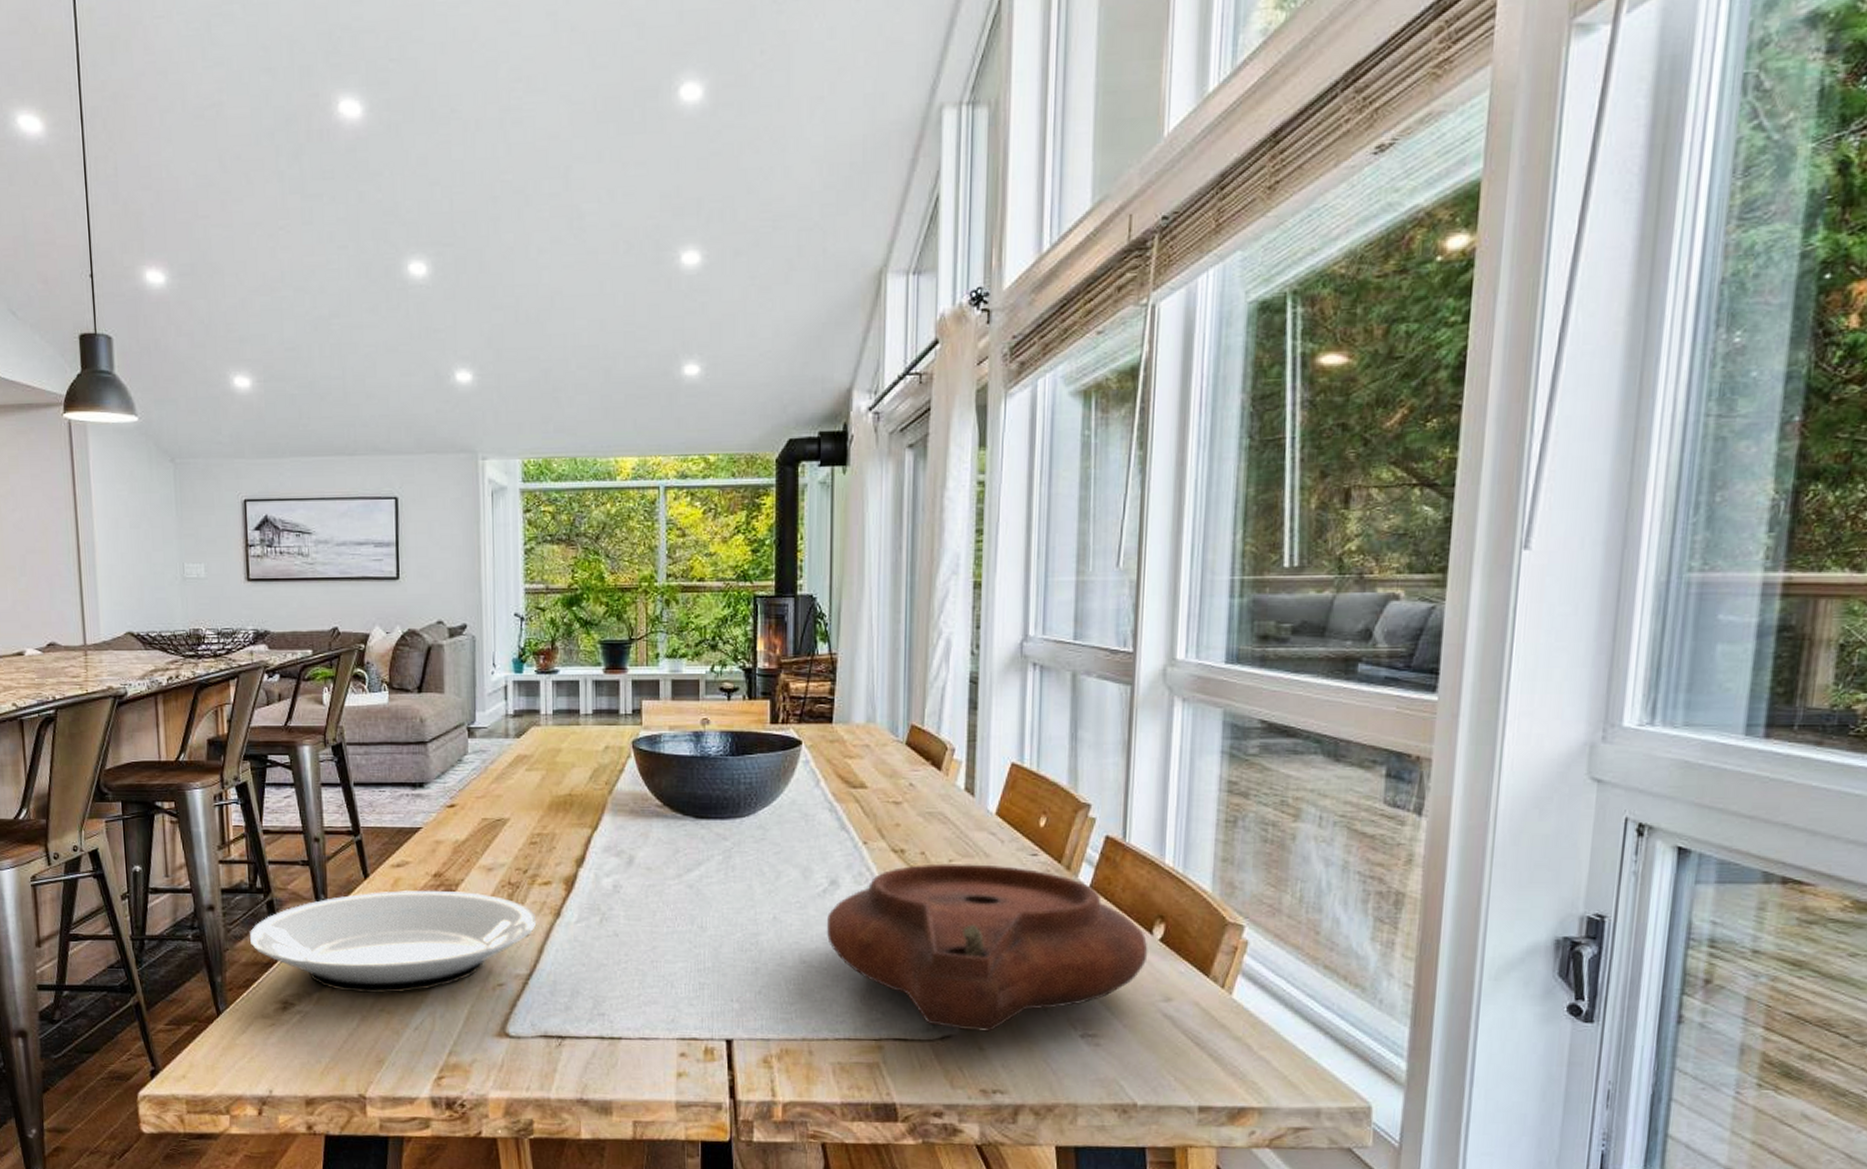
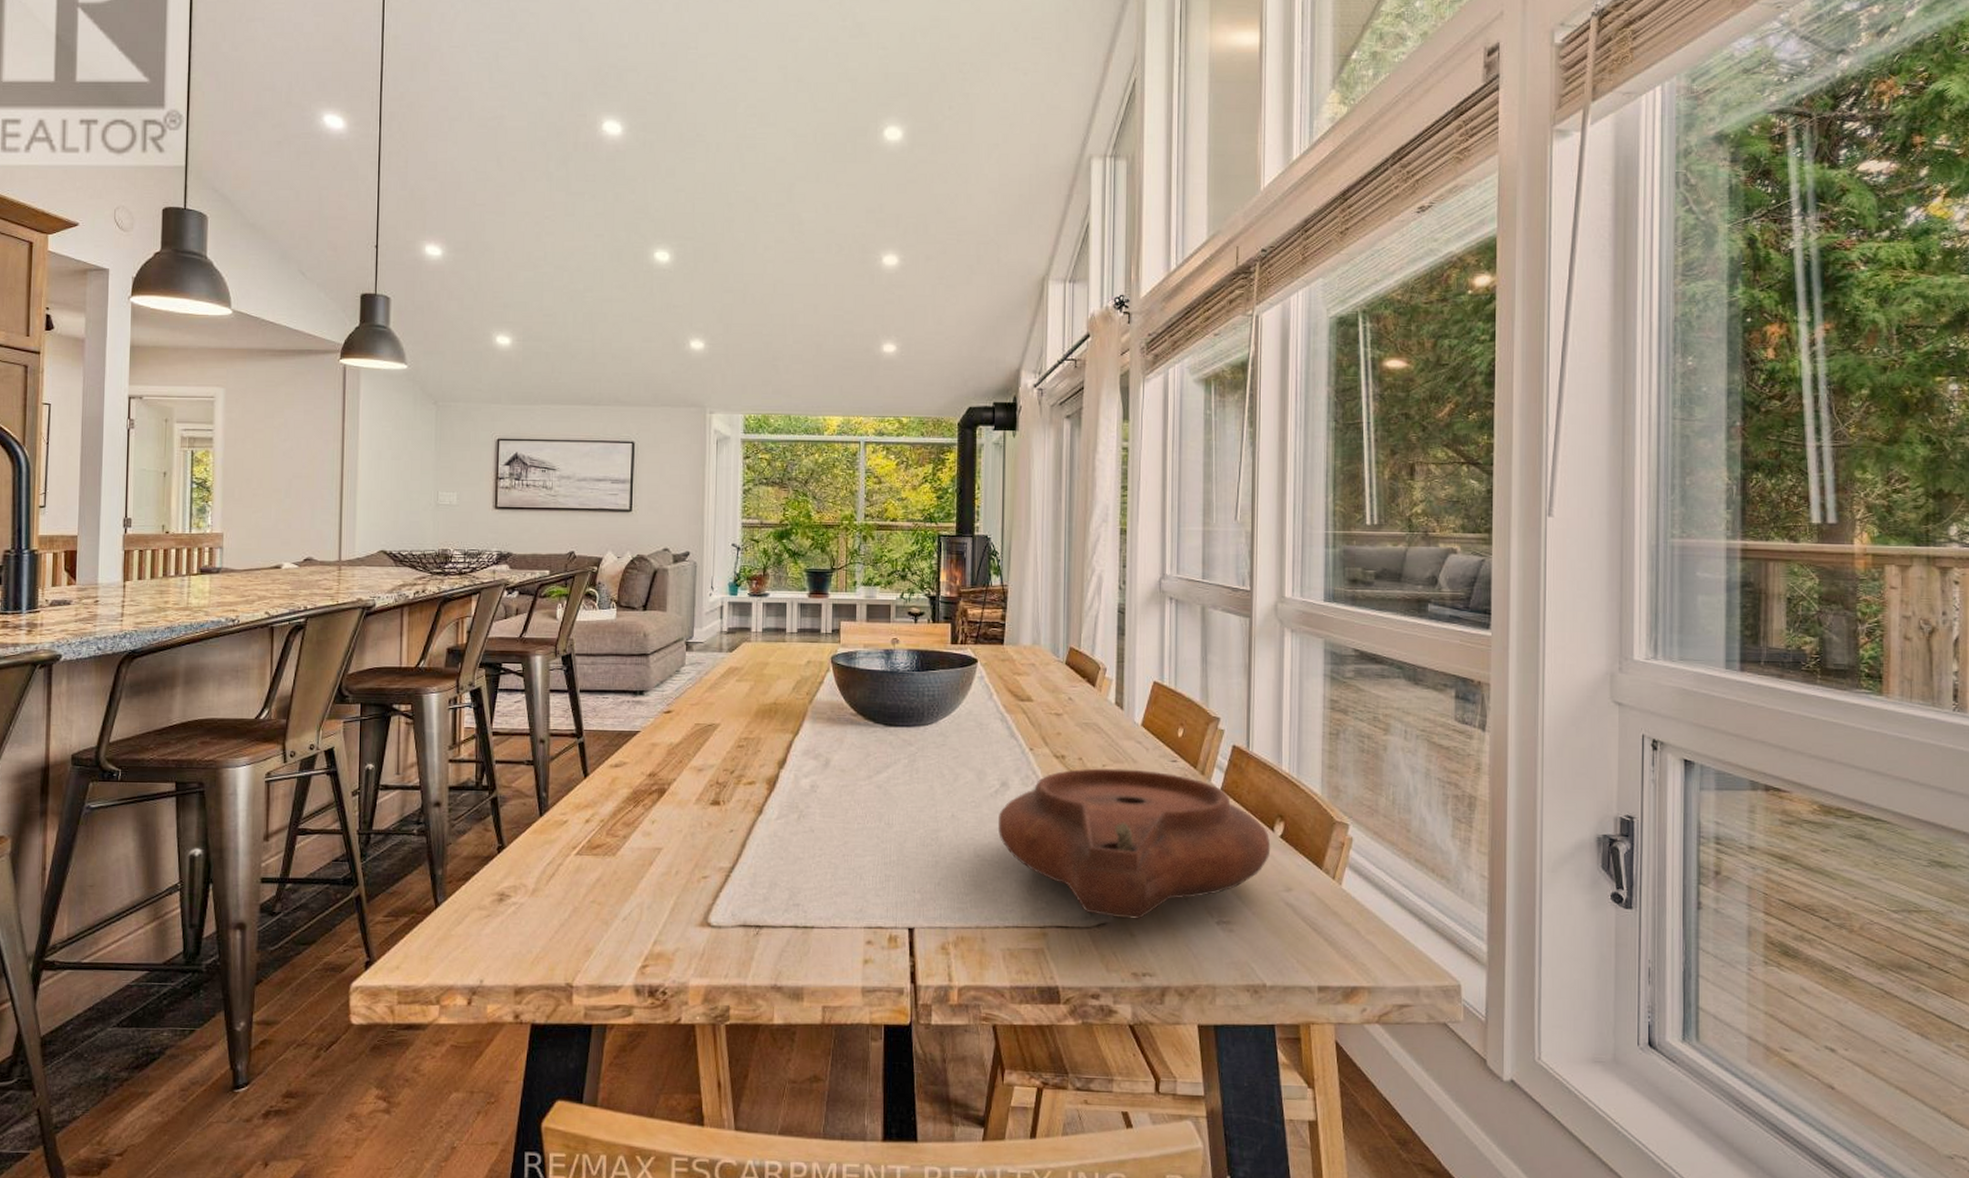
plate: present [250,890,537,994] -> none [473,788,741,886]

